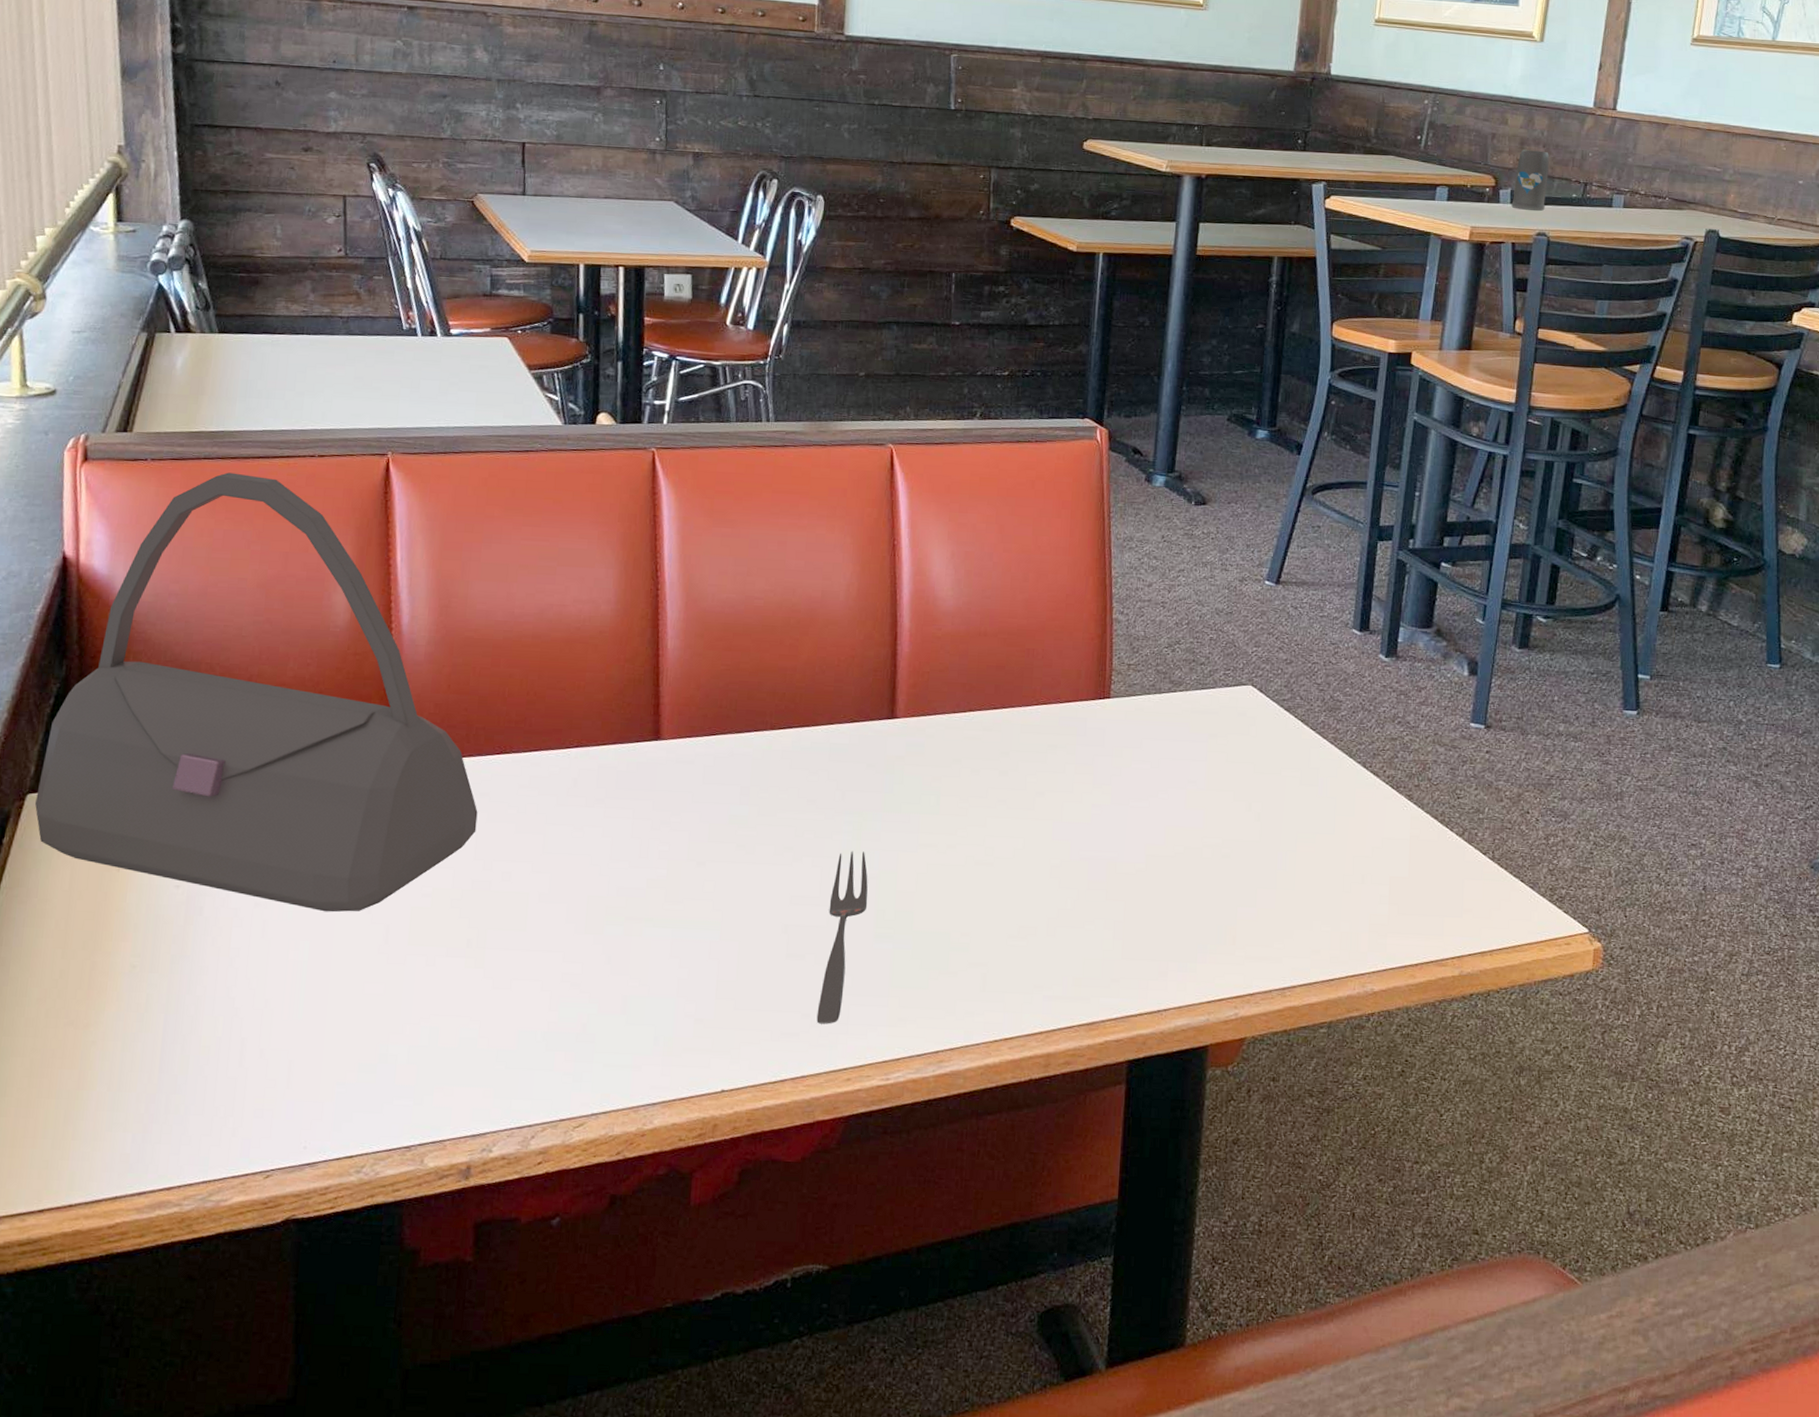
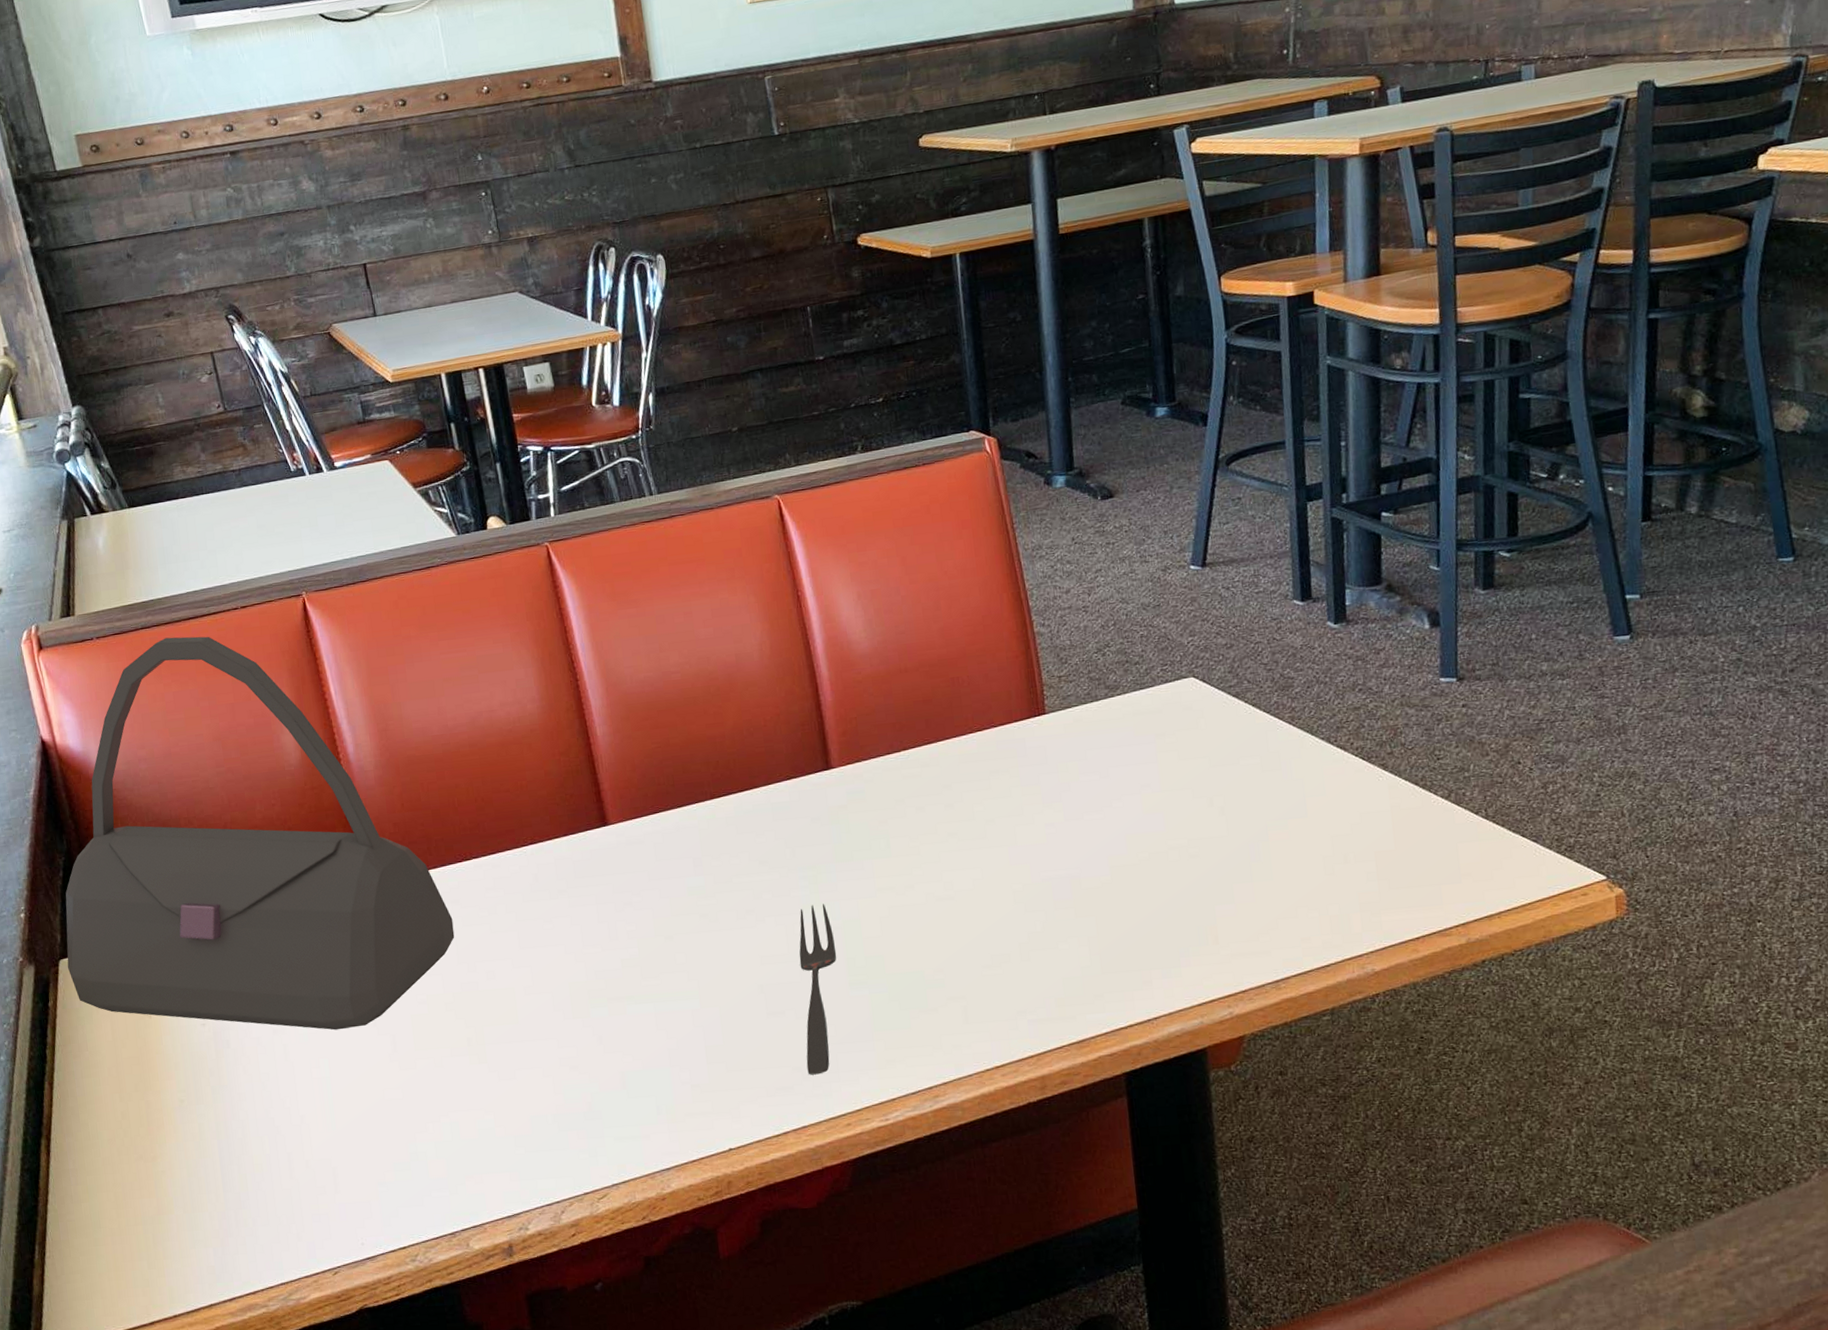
beer mug: present [1511,150,1550,212] -> none [1402,35,1443,108]

